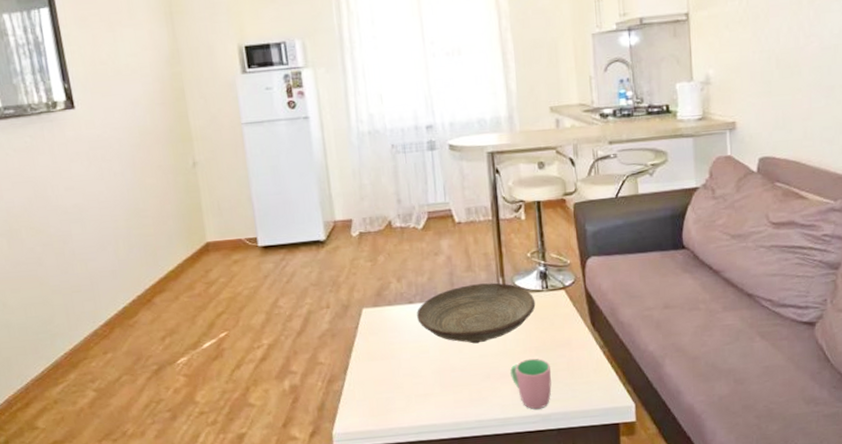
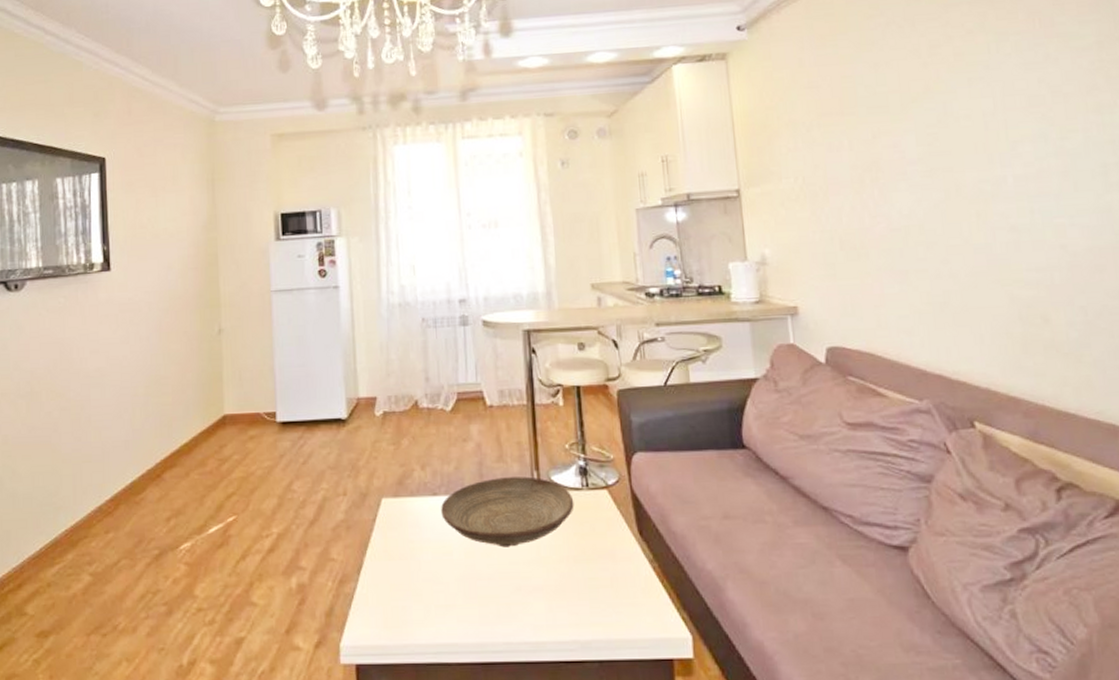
cup: present [510,358,552,410] -> none [544,569,592,634]

